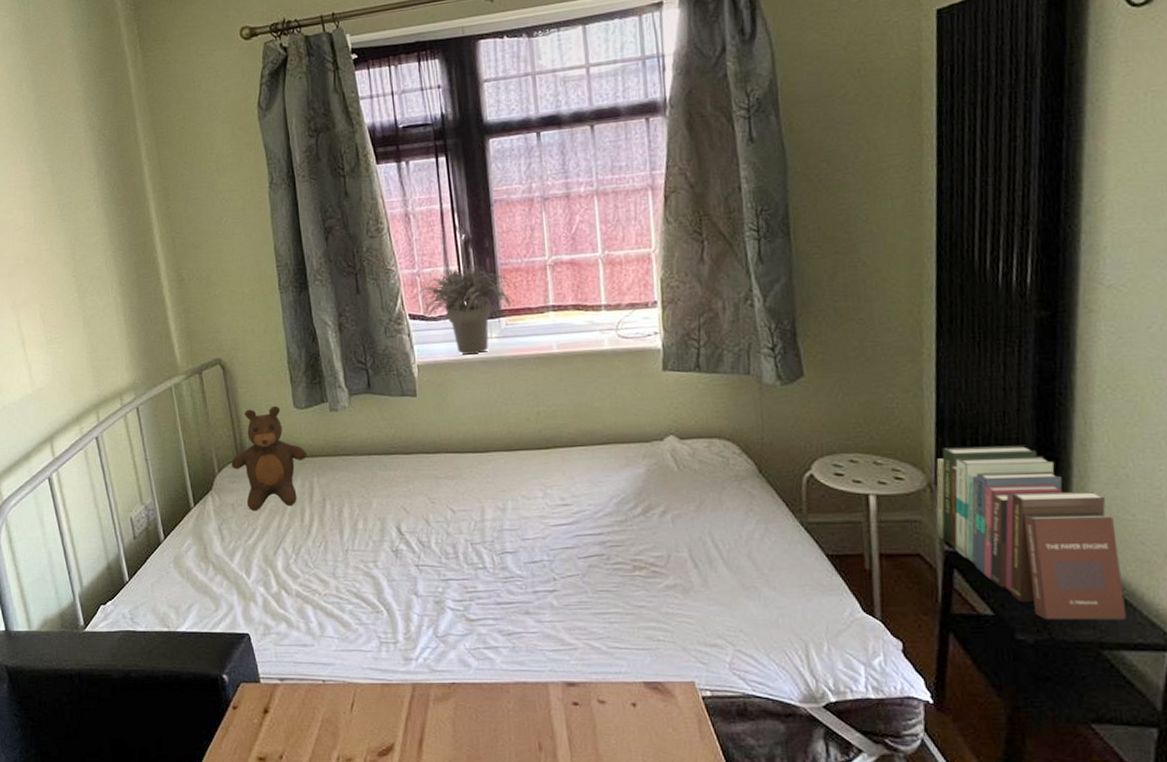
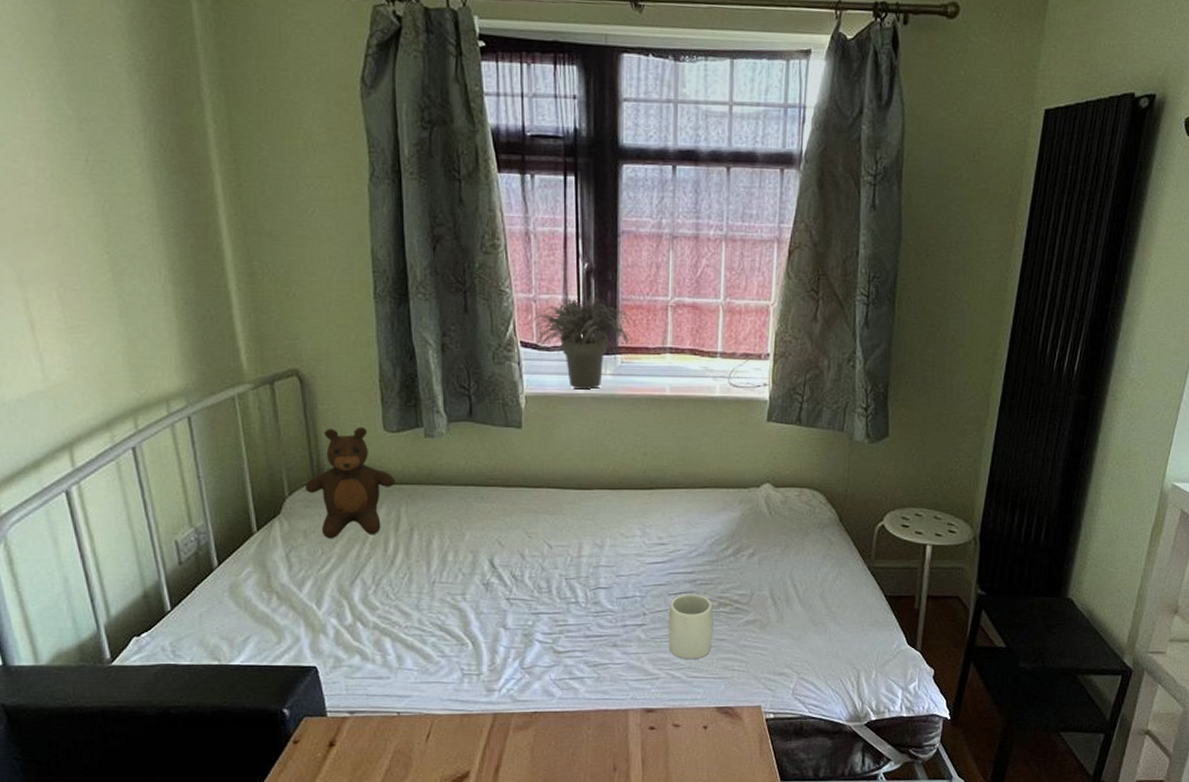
mug: none [580,556,631,629] -> present [668,593,714,660]
books: present [936,445,1126,621] -> none [974,507,1103,652]

